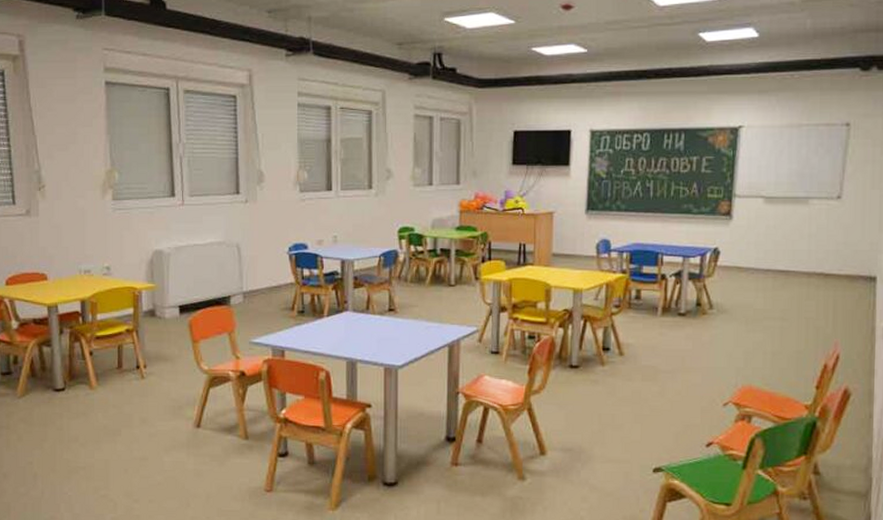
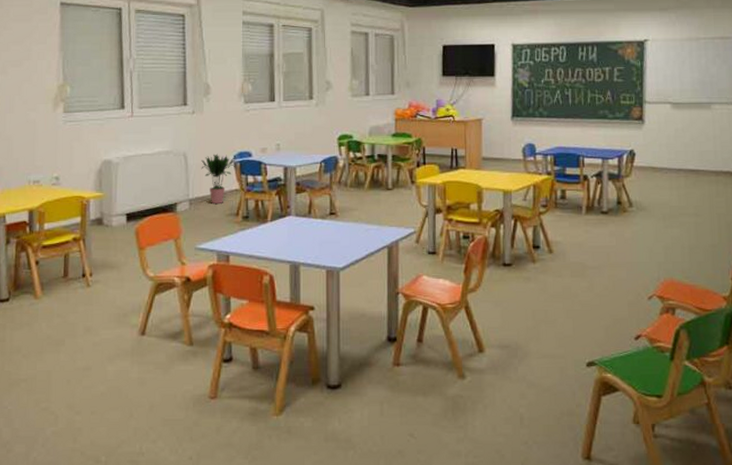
potted plant: none [255,245,291,297] -> present [201,154,236,203]

